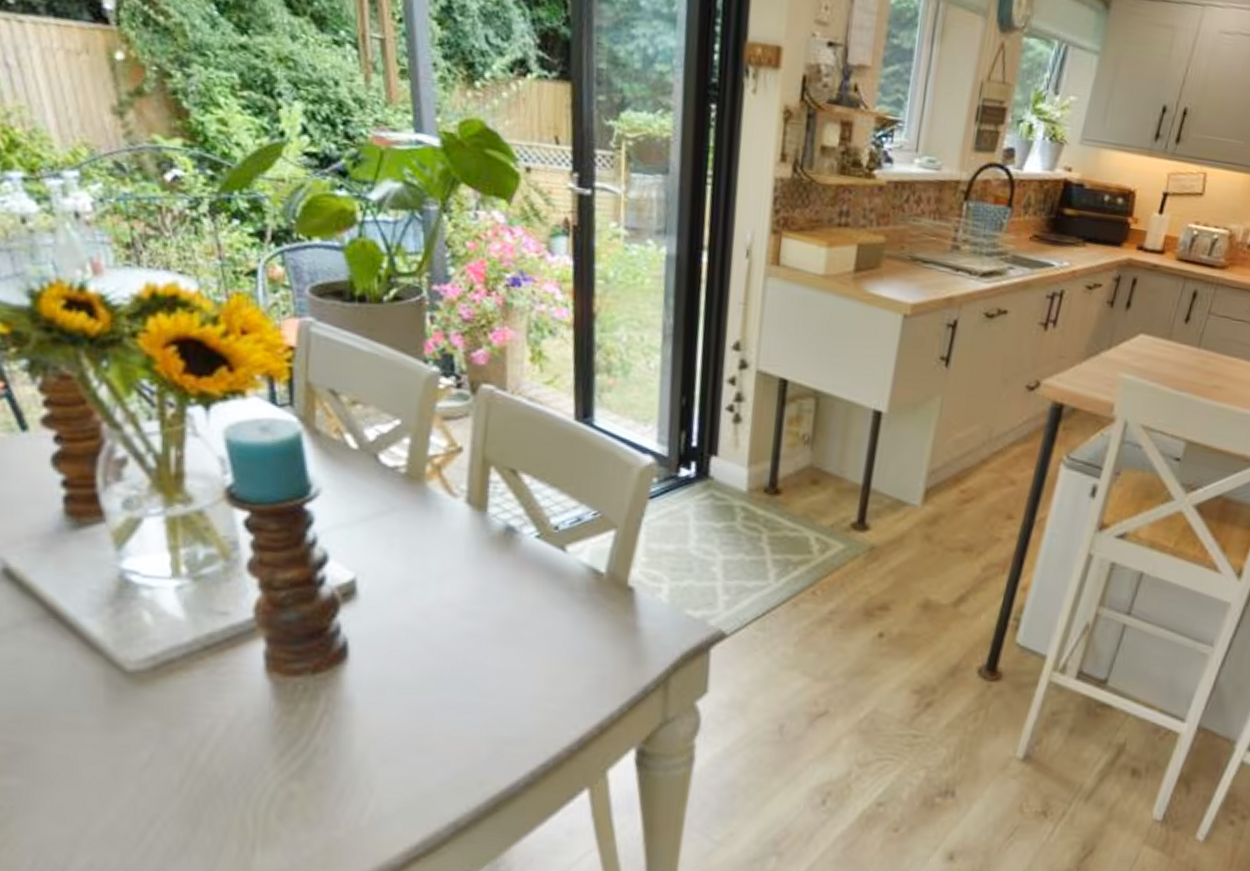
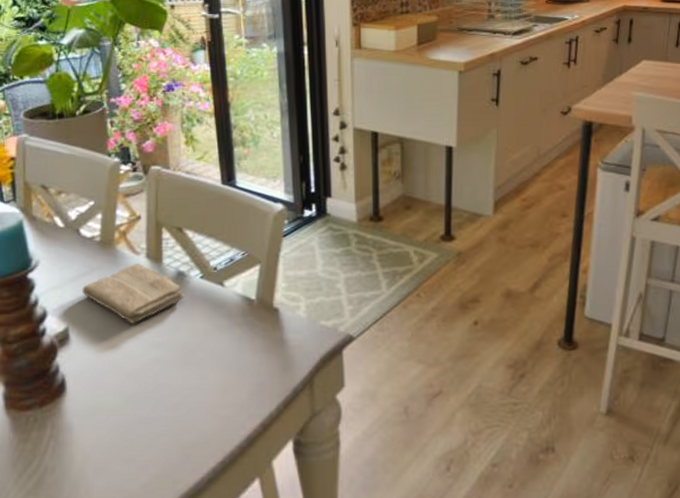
washcloth: none [377,508,513,585] -> present [82,264,184,324]

